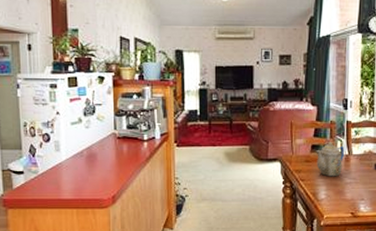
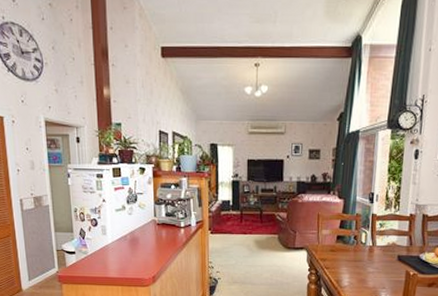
teapot: present [316,142,344,177] -> none [341,233,368,266]

